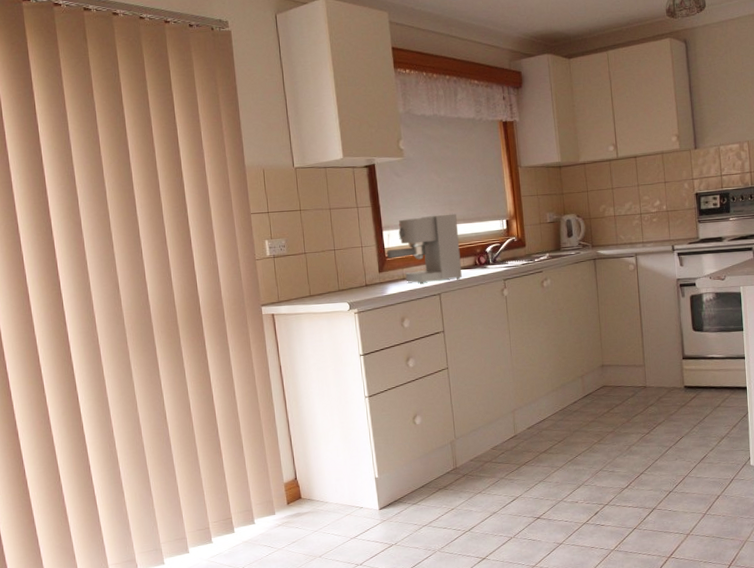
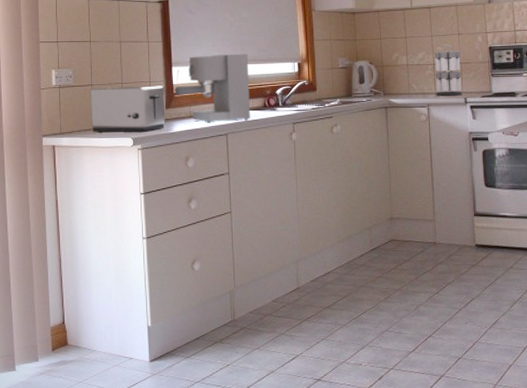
toaster: none [304,250,380,299] -> present [90,85,166,133]
spice rack: none [641,193,670,245] -> present [434,44,462,96]

